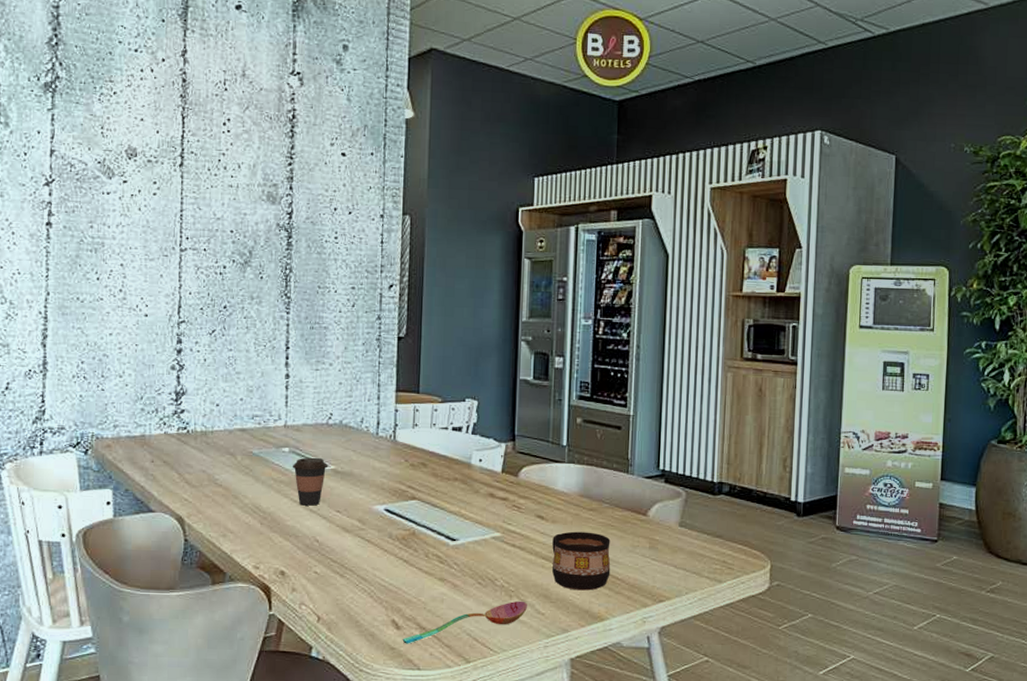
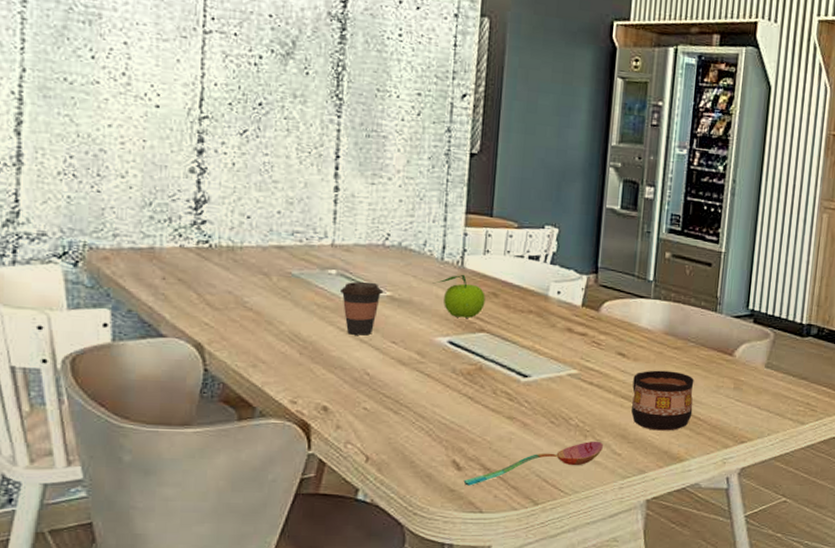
fruit: none [369,447,415,487] -> present [432,274,485,318]

